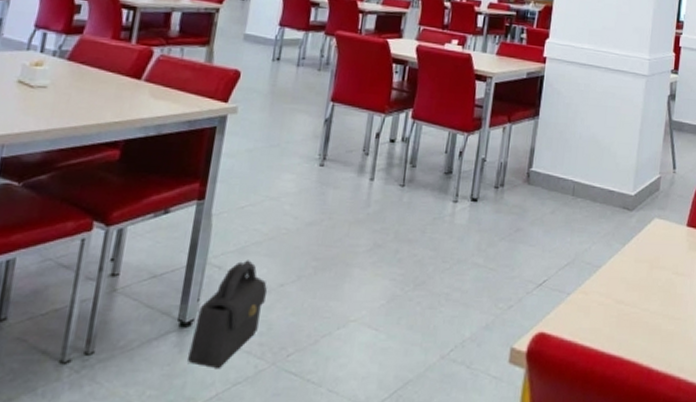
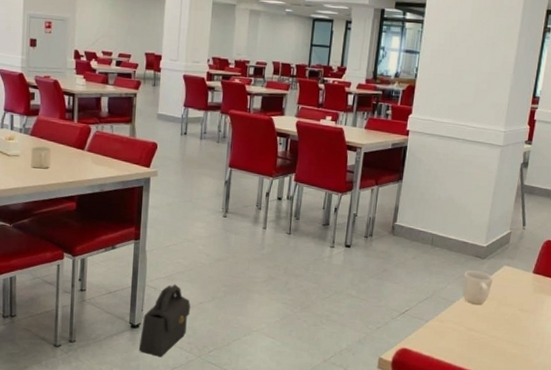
cup: none [62,74,95,105] -> present [30,146,52,169]
mug: none [608,226,643,269] -> present [462,270,493,305]

